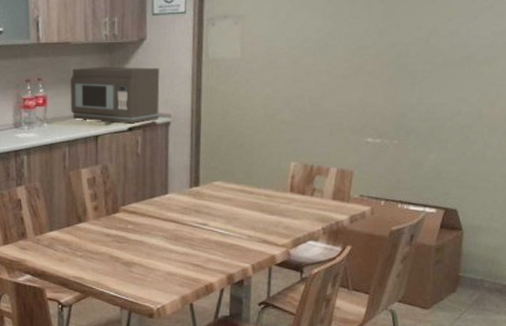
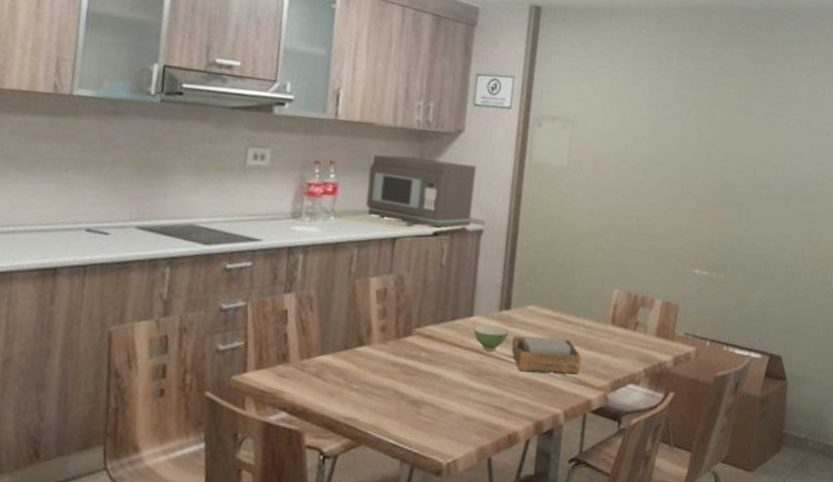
bowl: none [169,199,200,221] -> present [473,324,509,351]
napkin holder: none [203,206,265,236] -> present [511,335,582,375]

